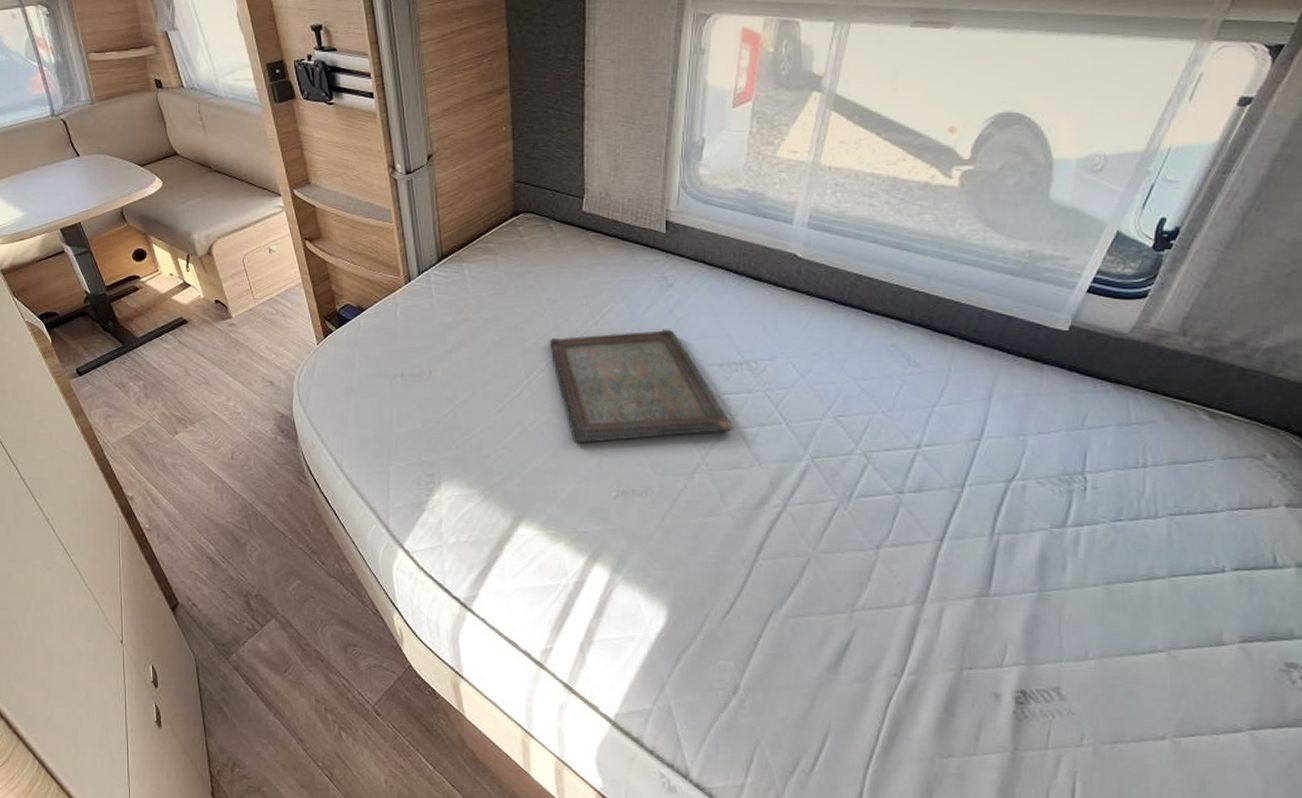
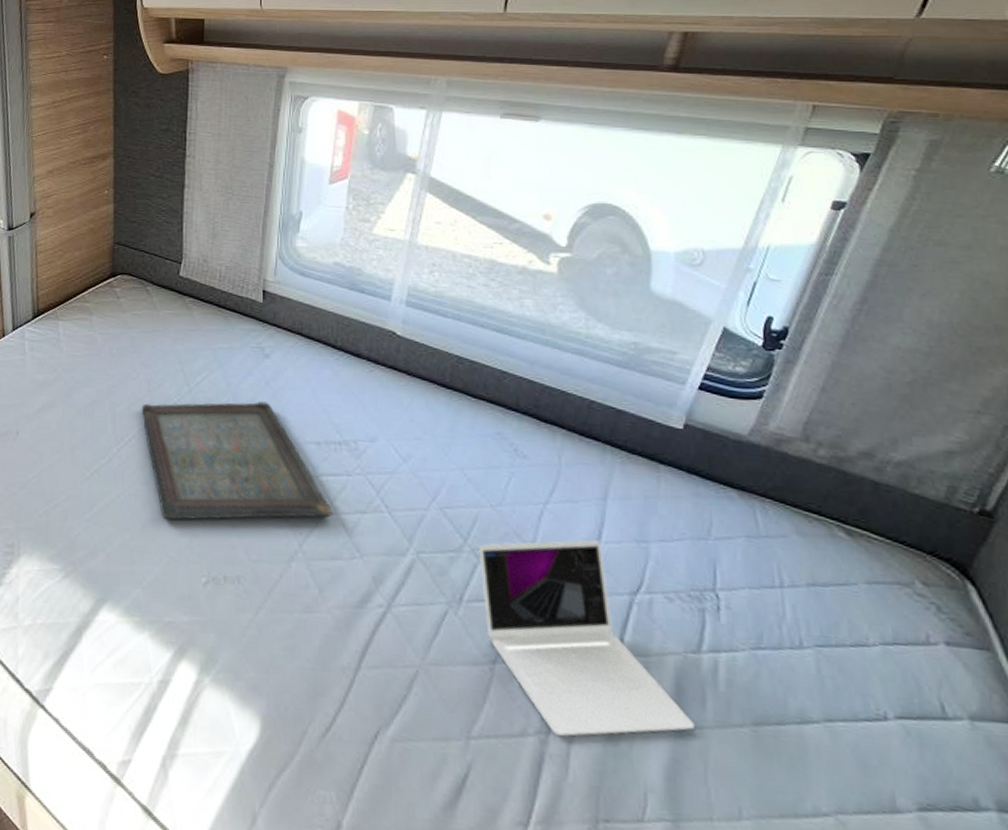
laptop: none [869,437,1055,605] -> present [479,540,696,737]

